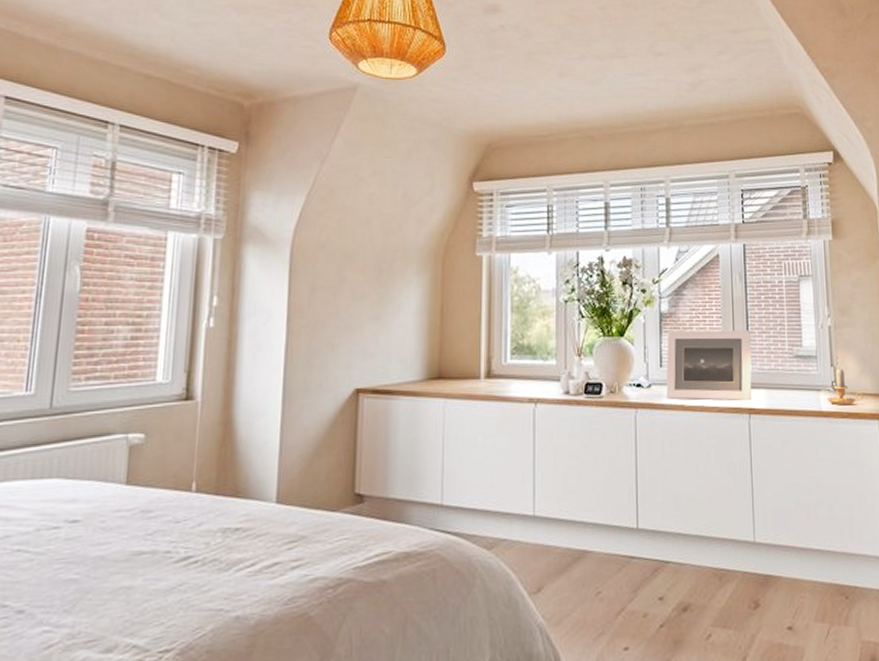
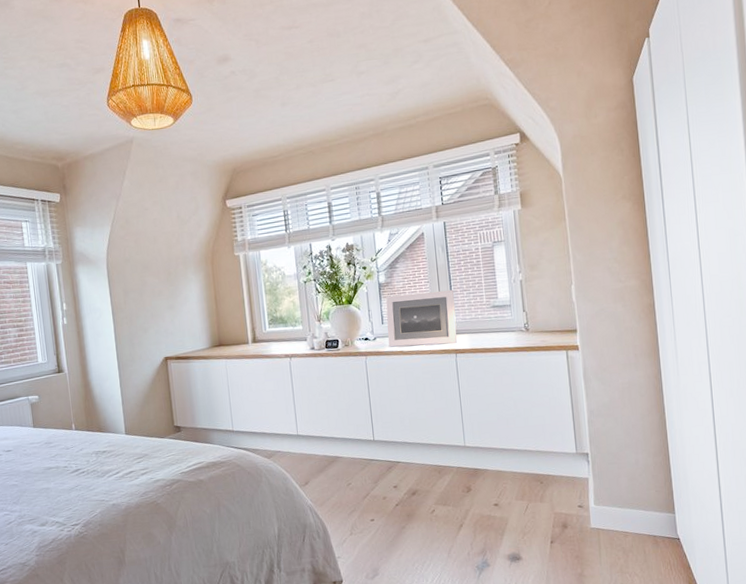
candle: present [826,368,863,406] -> none [520,312,552,342]

